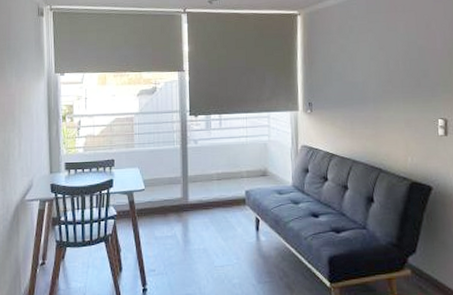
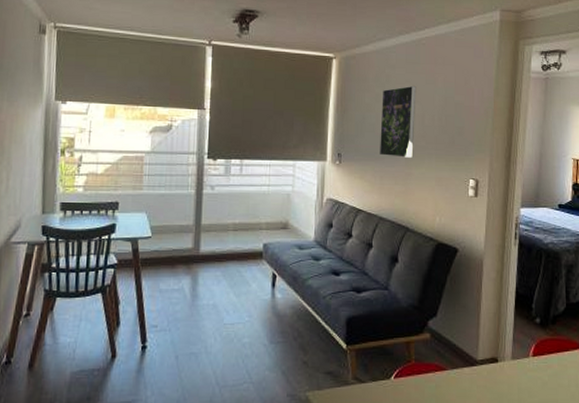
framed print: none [346,33,381,103] -> present [380,85,416,158]

